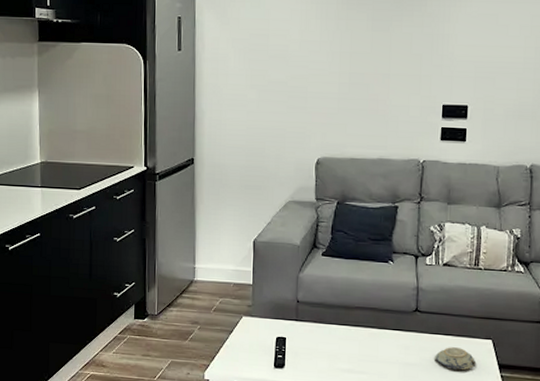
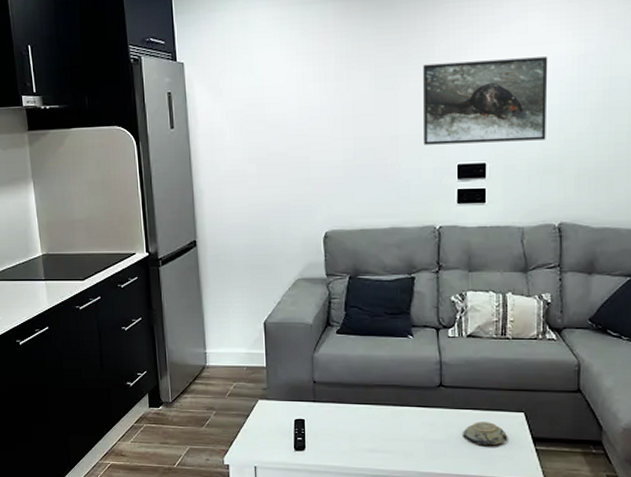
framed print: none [413,12,527,88] -> present [423,57,548,145]

